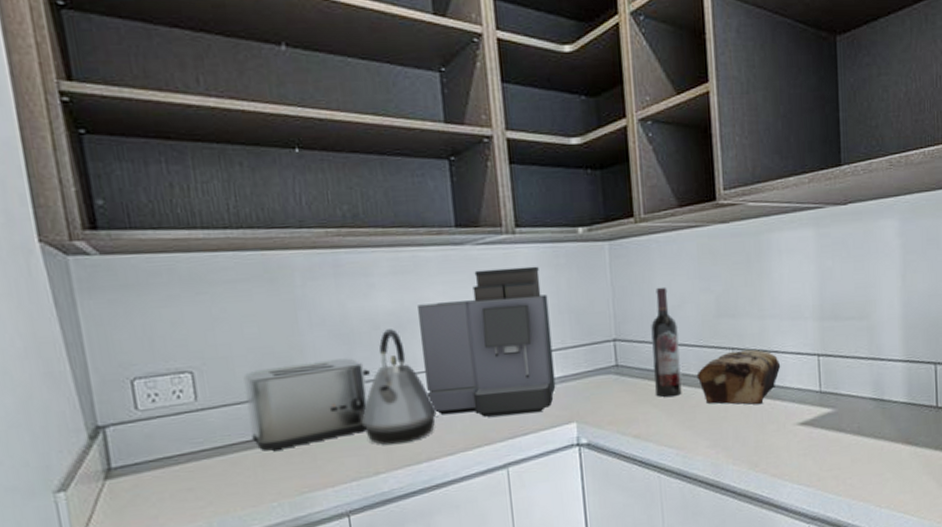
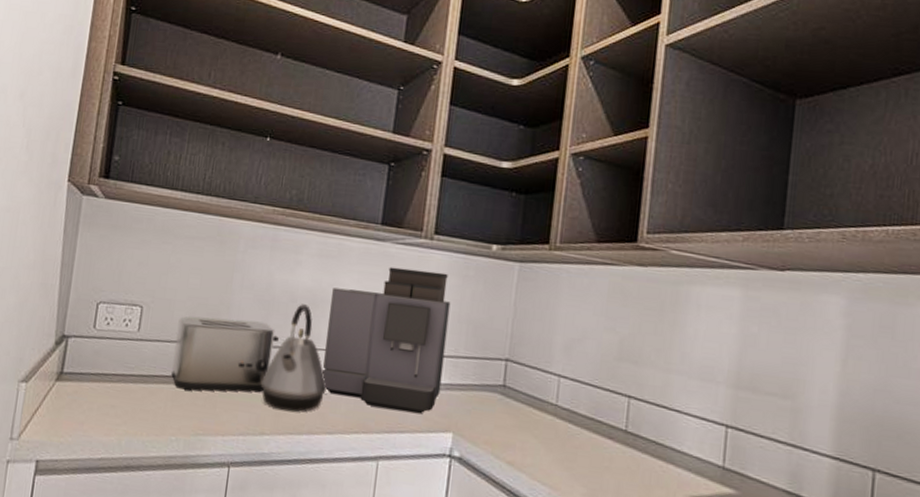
wine bottle: present [651,286,682,397] -> none [537,316,574,432]
bread loaf: present [696,349,780,405] -> none [585,399,680,464]

